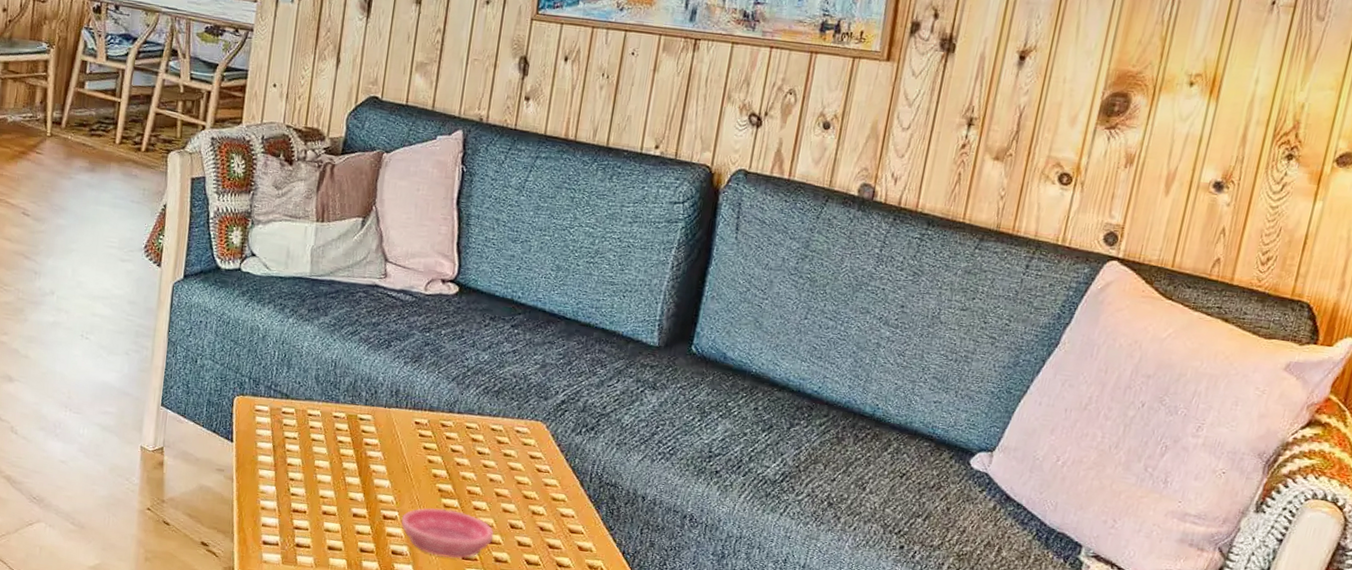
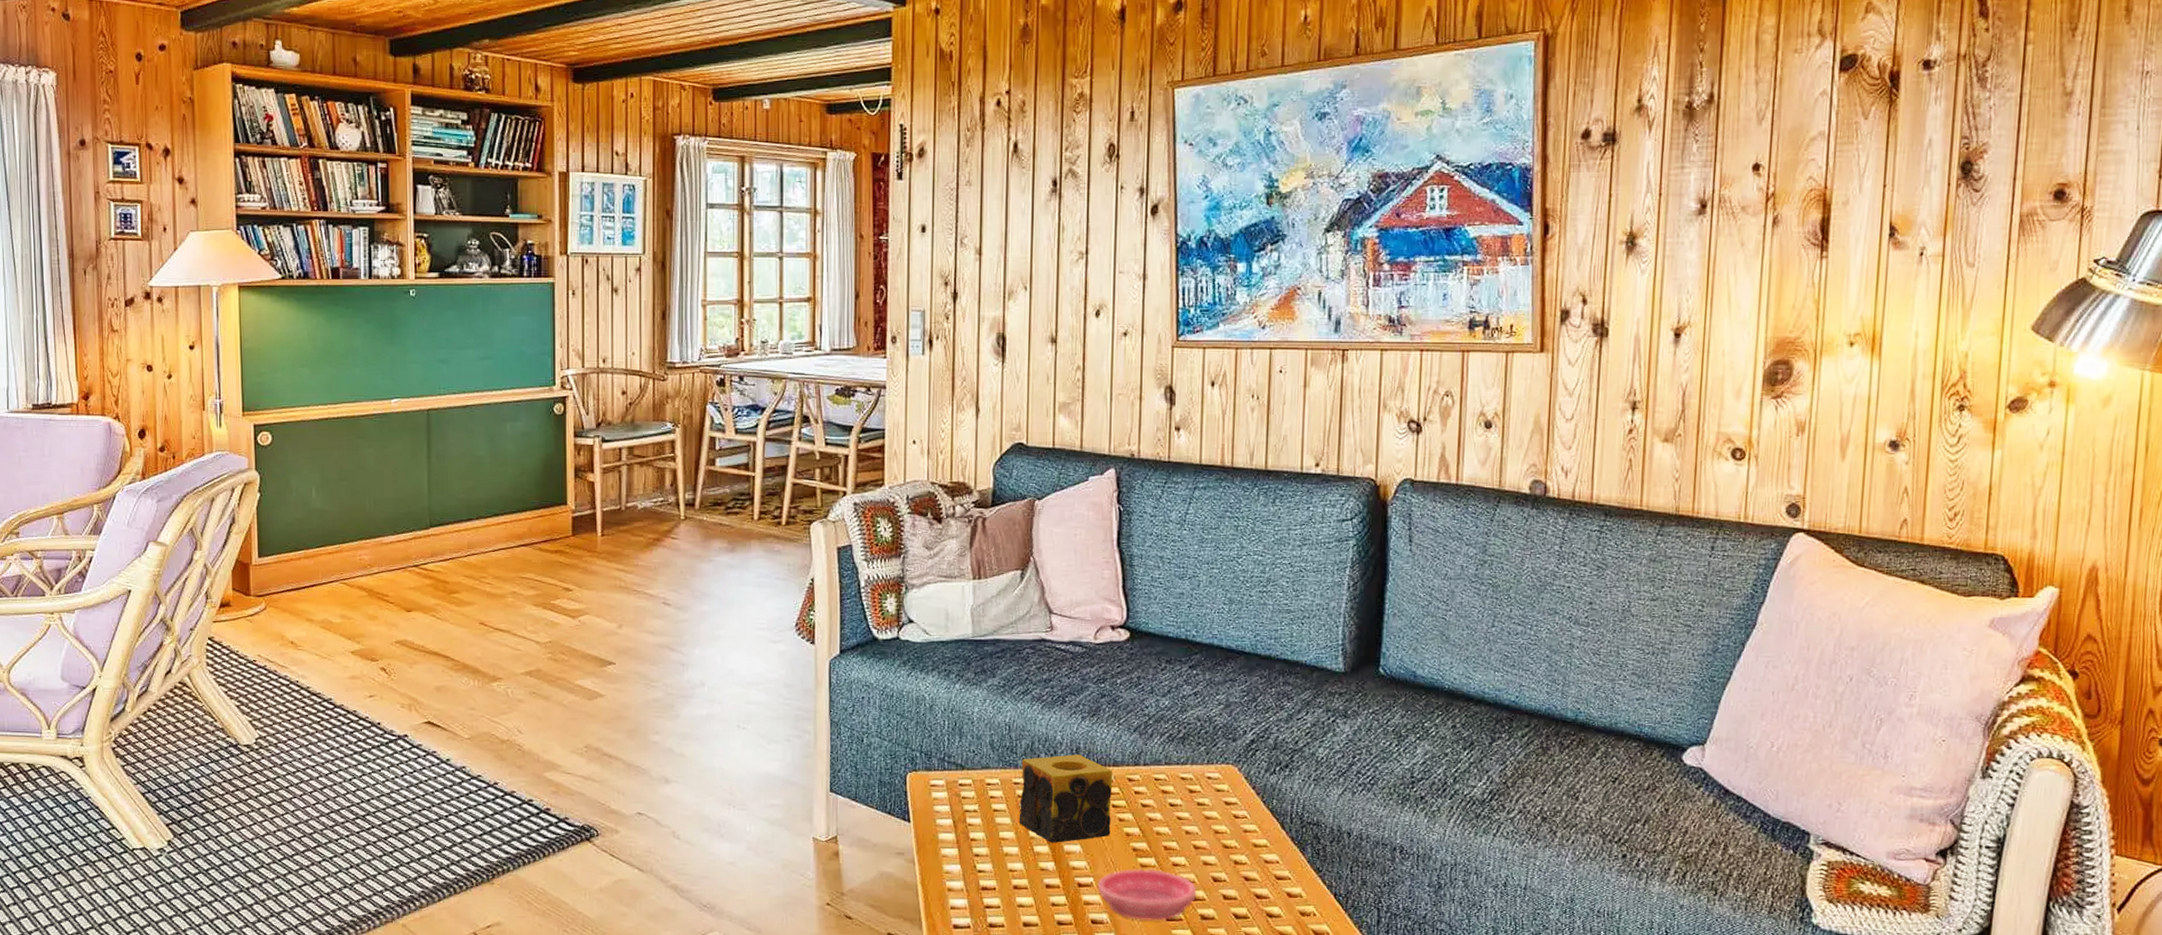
candle: none [334,394,428,477] -> present [1019,754,1112,843]

